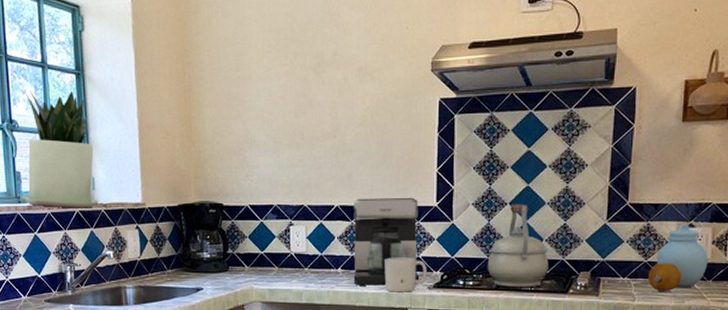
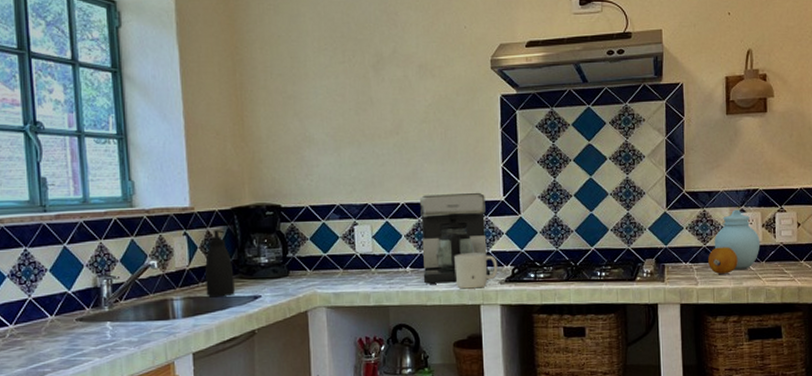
planter: present [21,91,100,208] -> none [47,89,141,216]
soap dispenser: none [154,225,180,286] -> present [205,230,235,296]
kettle: present [487,204,549,288] -> none [556,195,616,279]

